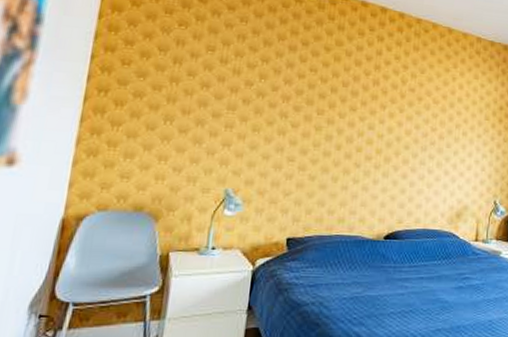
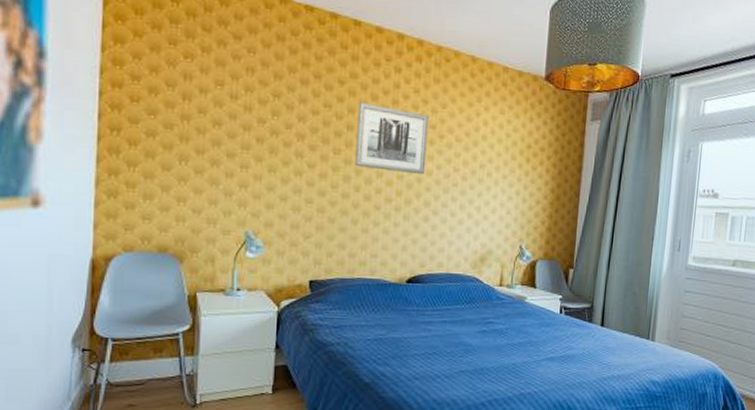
wall art: none [337,66,409,134] -> present [355,101,429,175]

